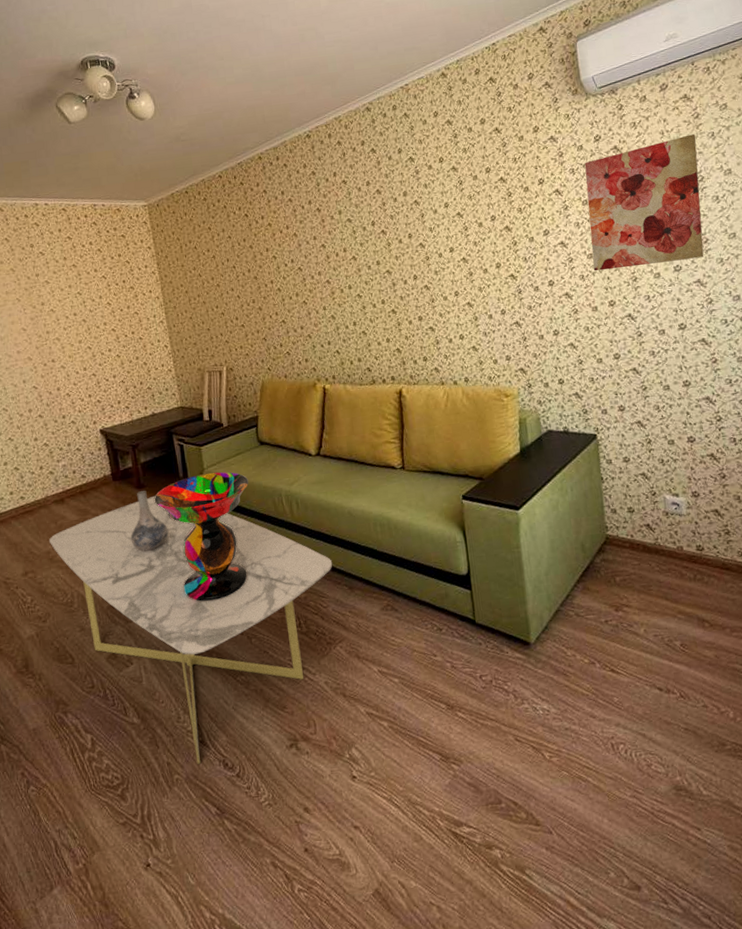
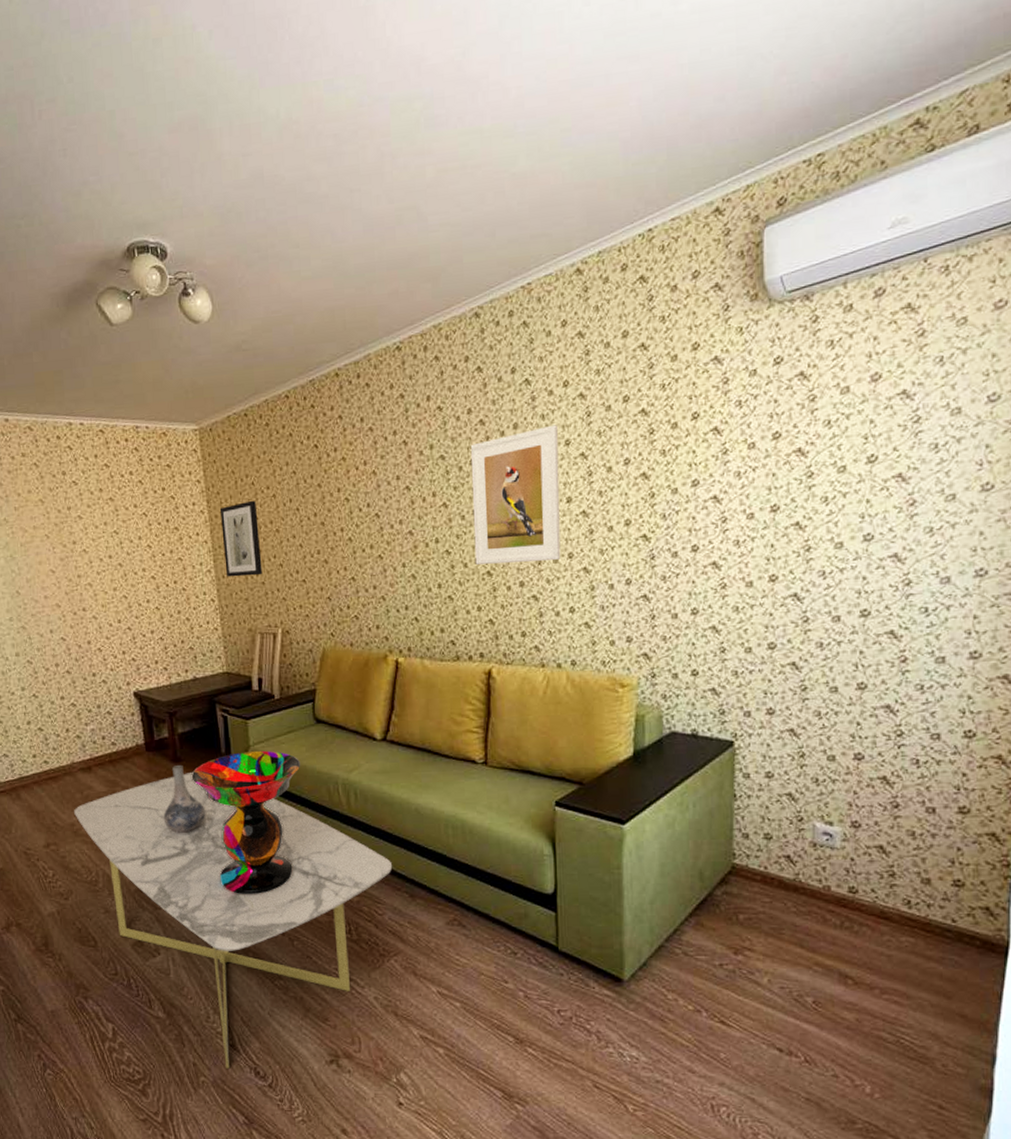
wall art: none [168,261,207,326] -> present [219,500,262,577]
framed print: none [370,192,449,305] -> present [470,425,561,565]
wall art: present [584,134,704,271] -> none [753,358,917,536]

